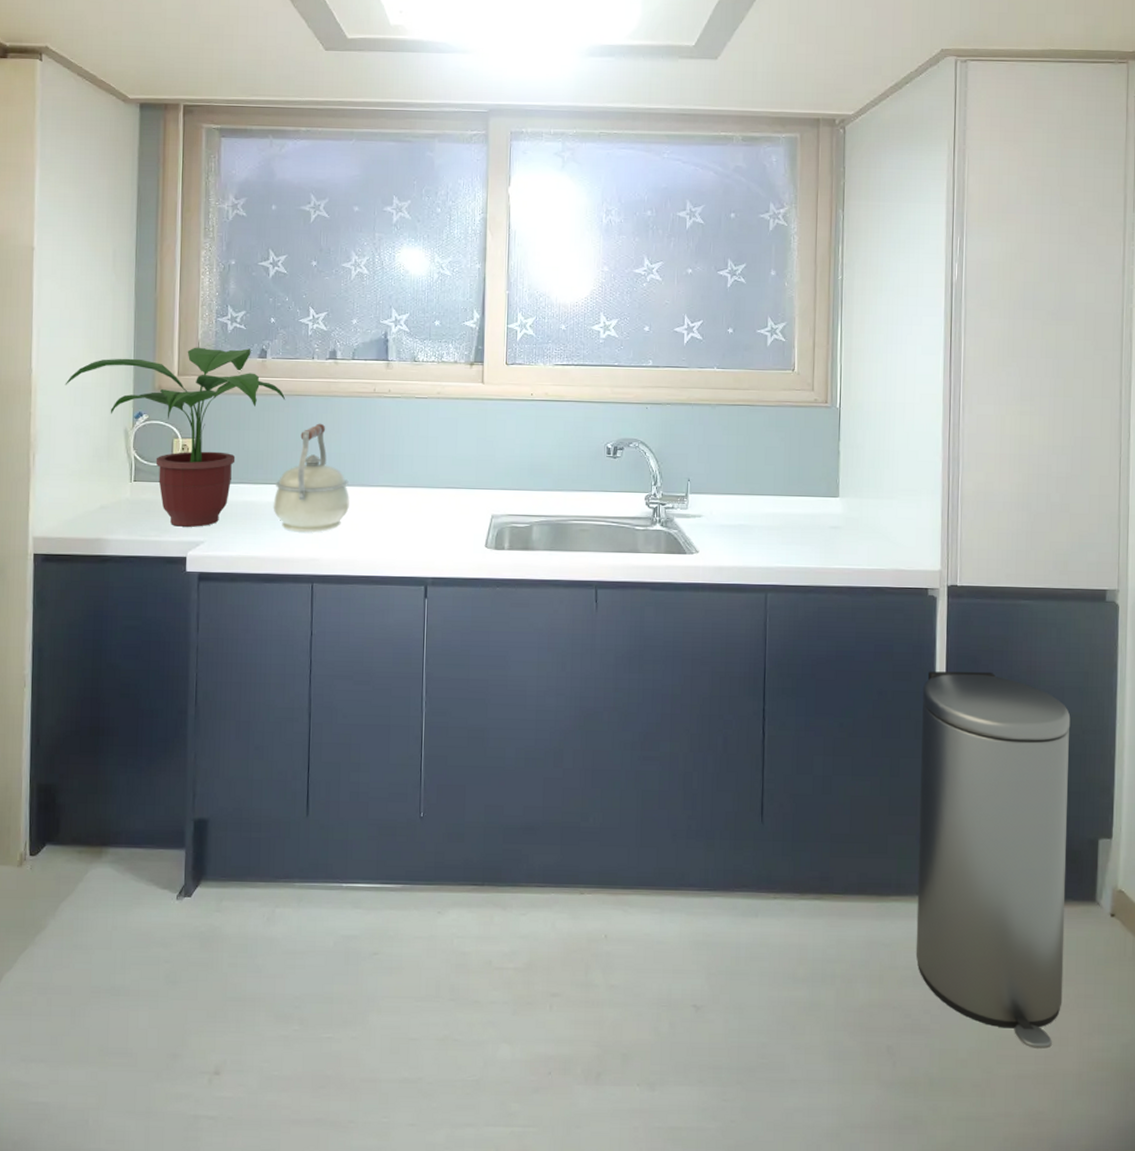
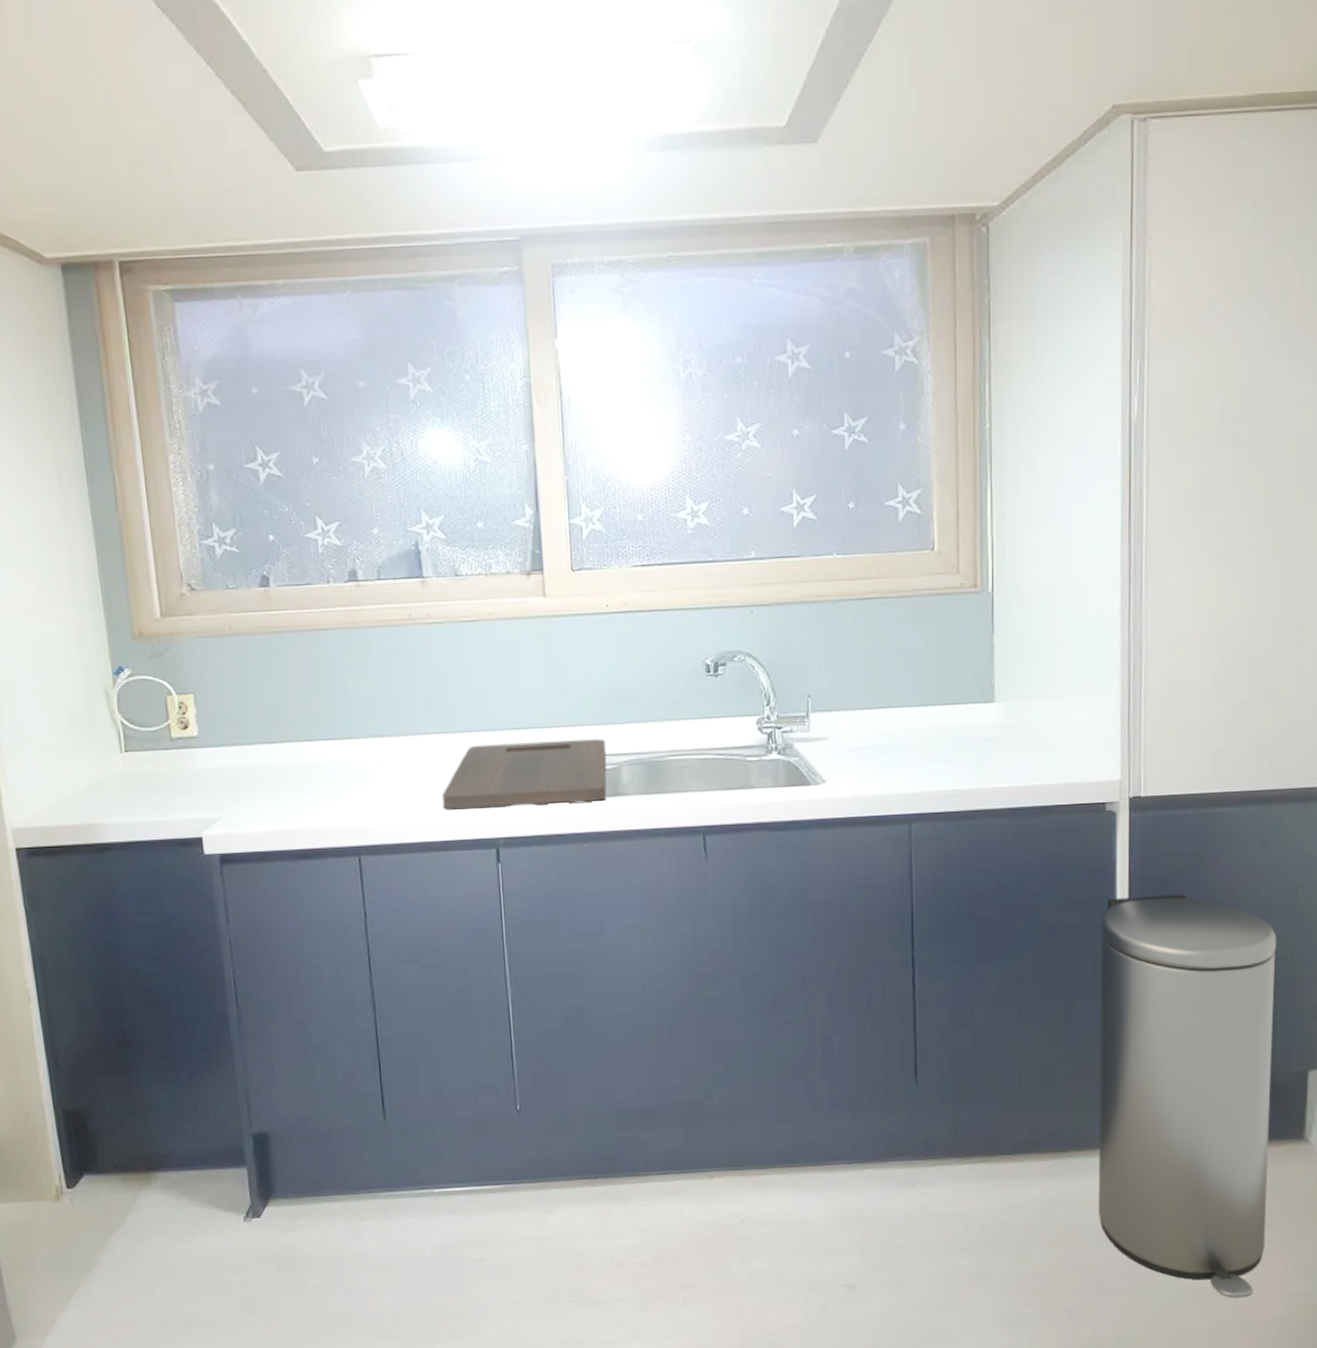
potted plant: present [65,347,286,527] -> none [20,576,300,802]
kettle: present [273,423,350,533] -> none [299,662,395,797]
cutting board: none [385,498,522,553] -> present [442,738,607,810]

